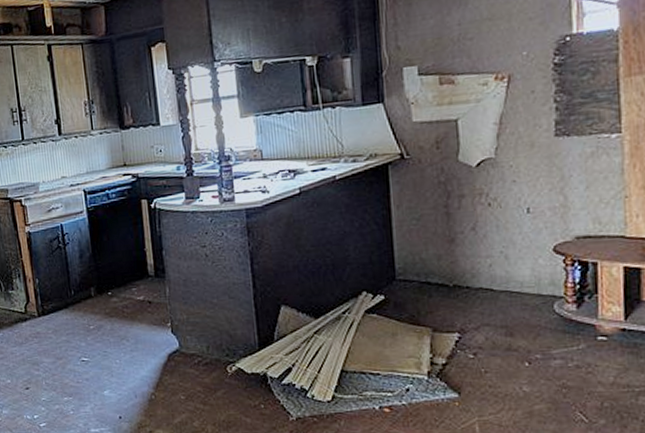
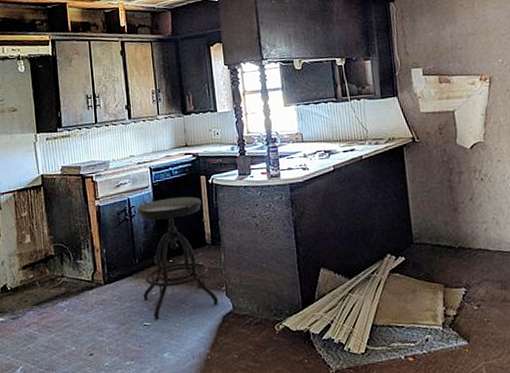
stool: none [71,223,164,356] -> present [137,196,219,320]

